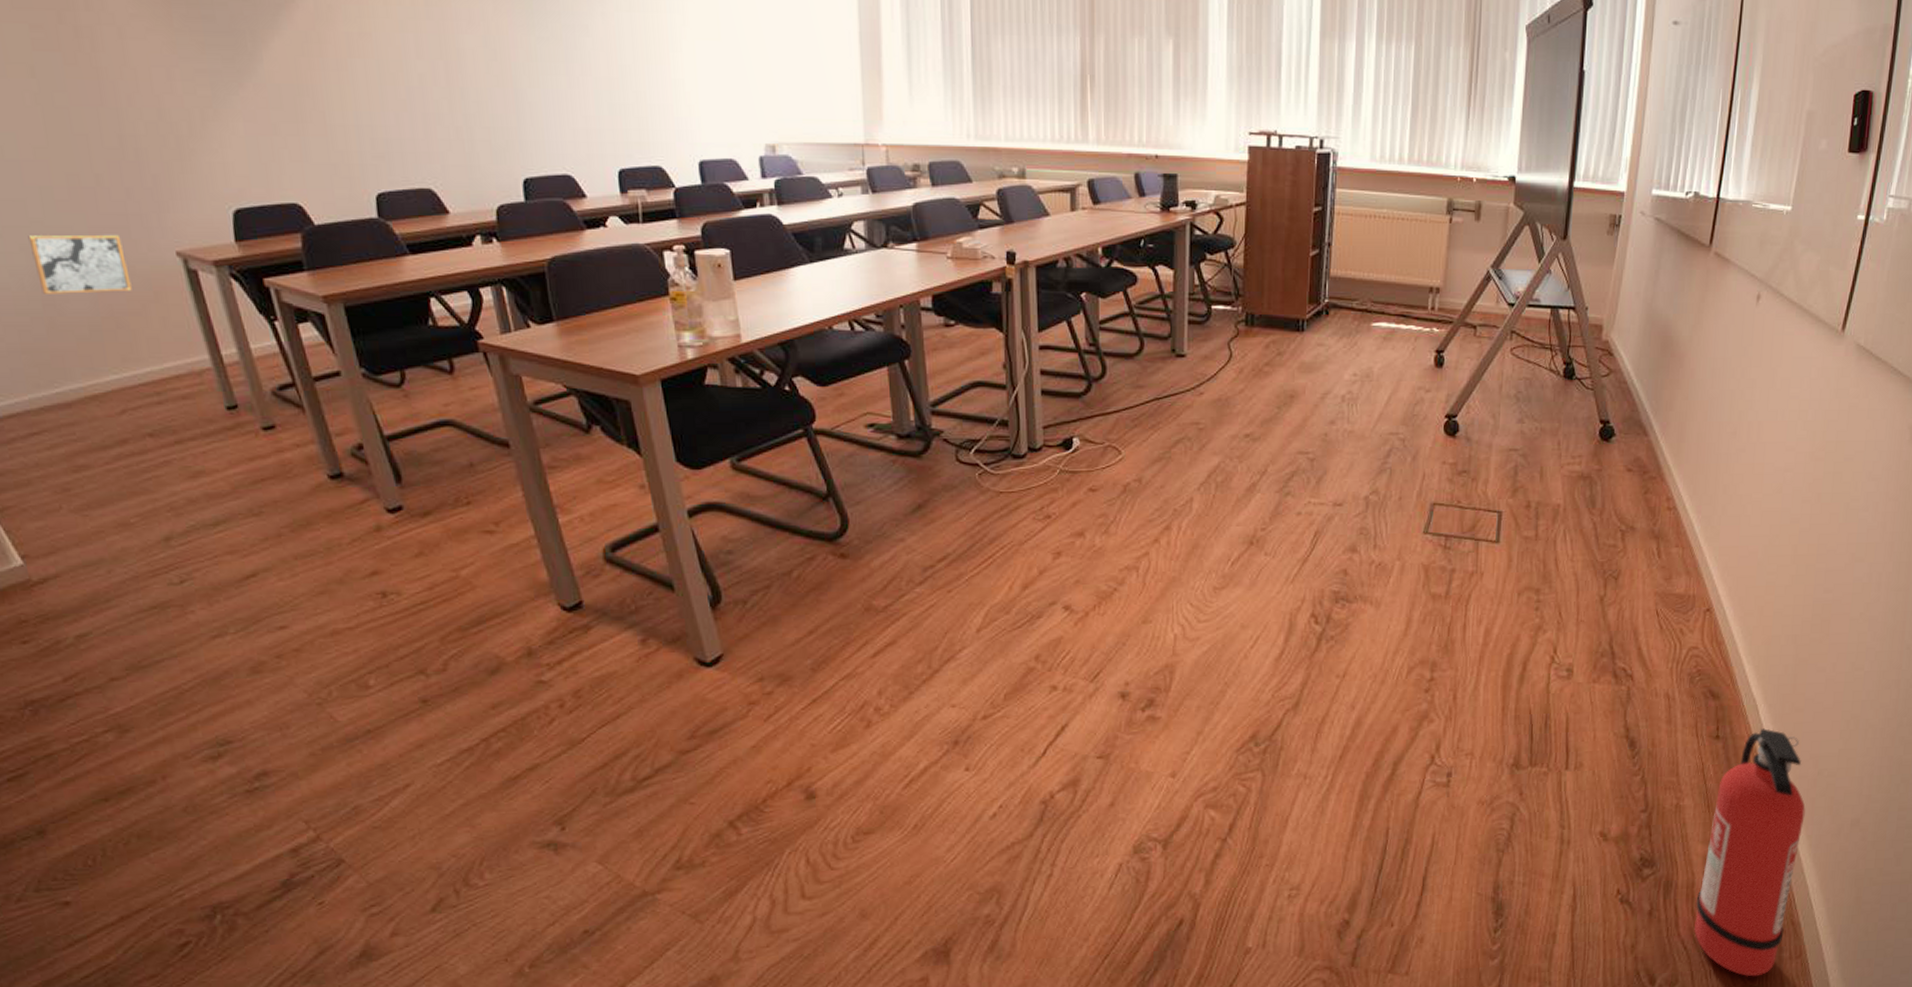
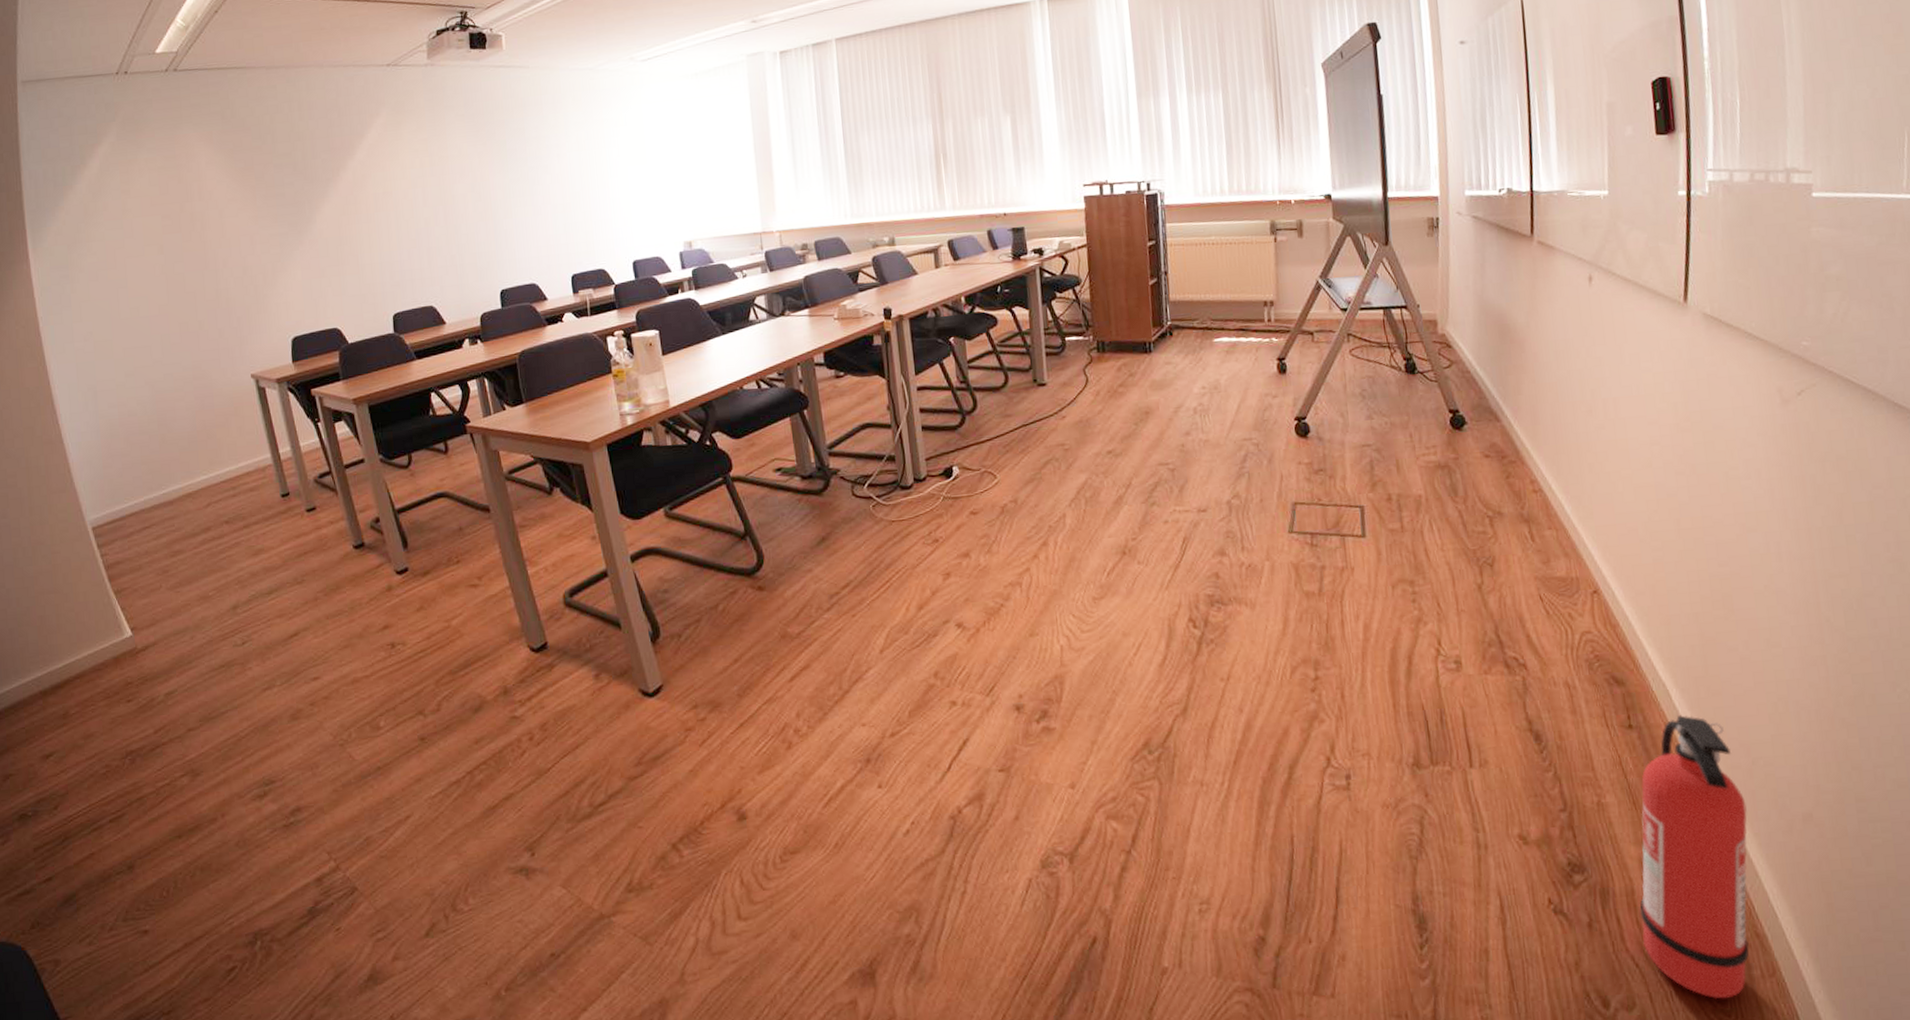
wall art: present [28,234,132,294] -> none [151,365,219,417]

